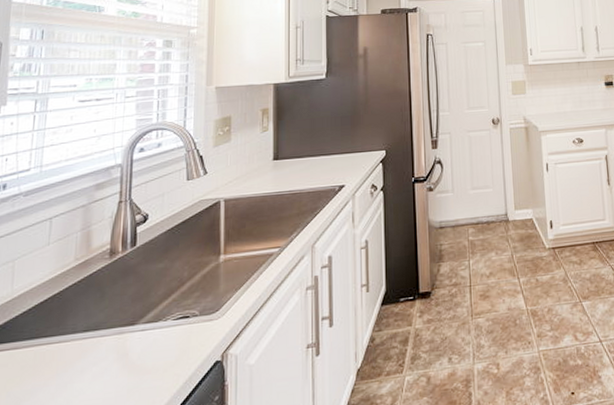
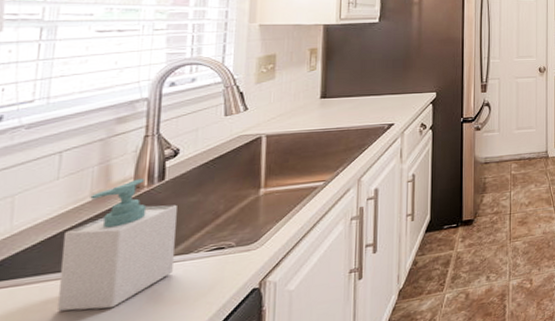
soap bottle: none [49,244,147,376] -> present [58,178,177,311]

